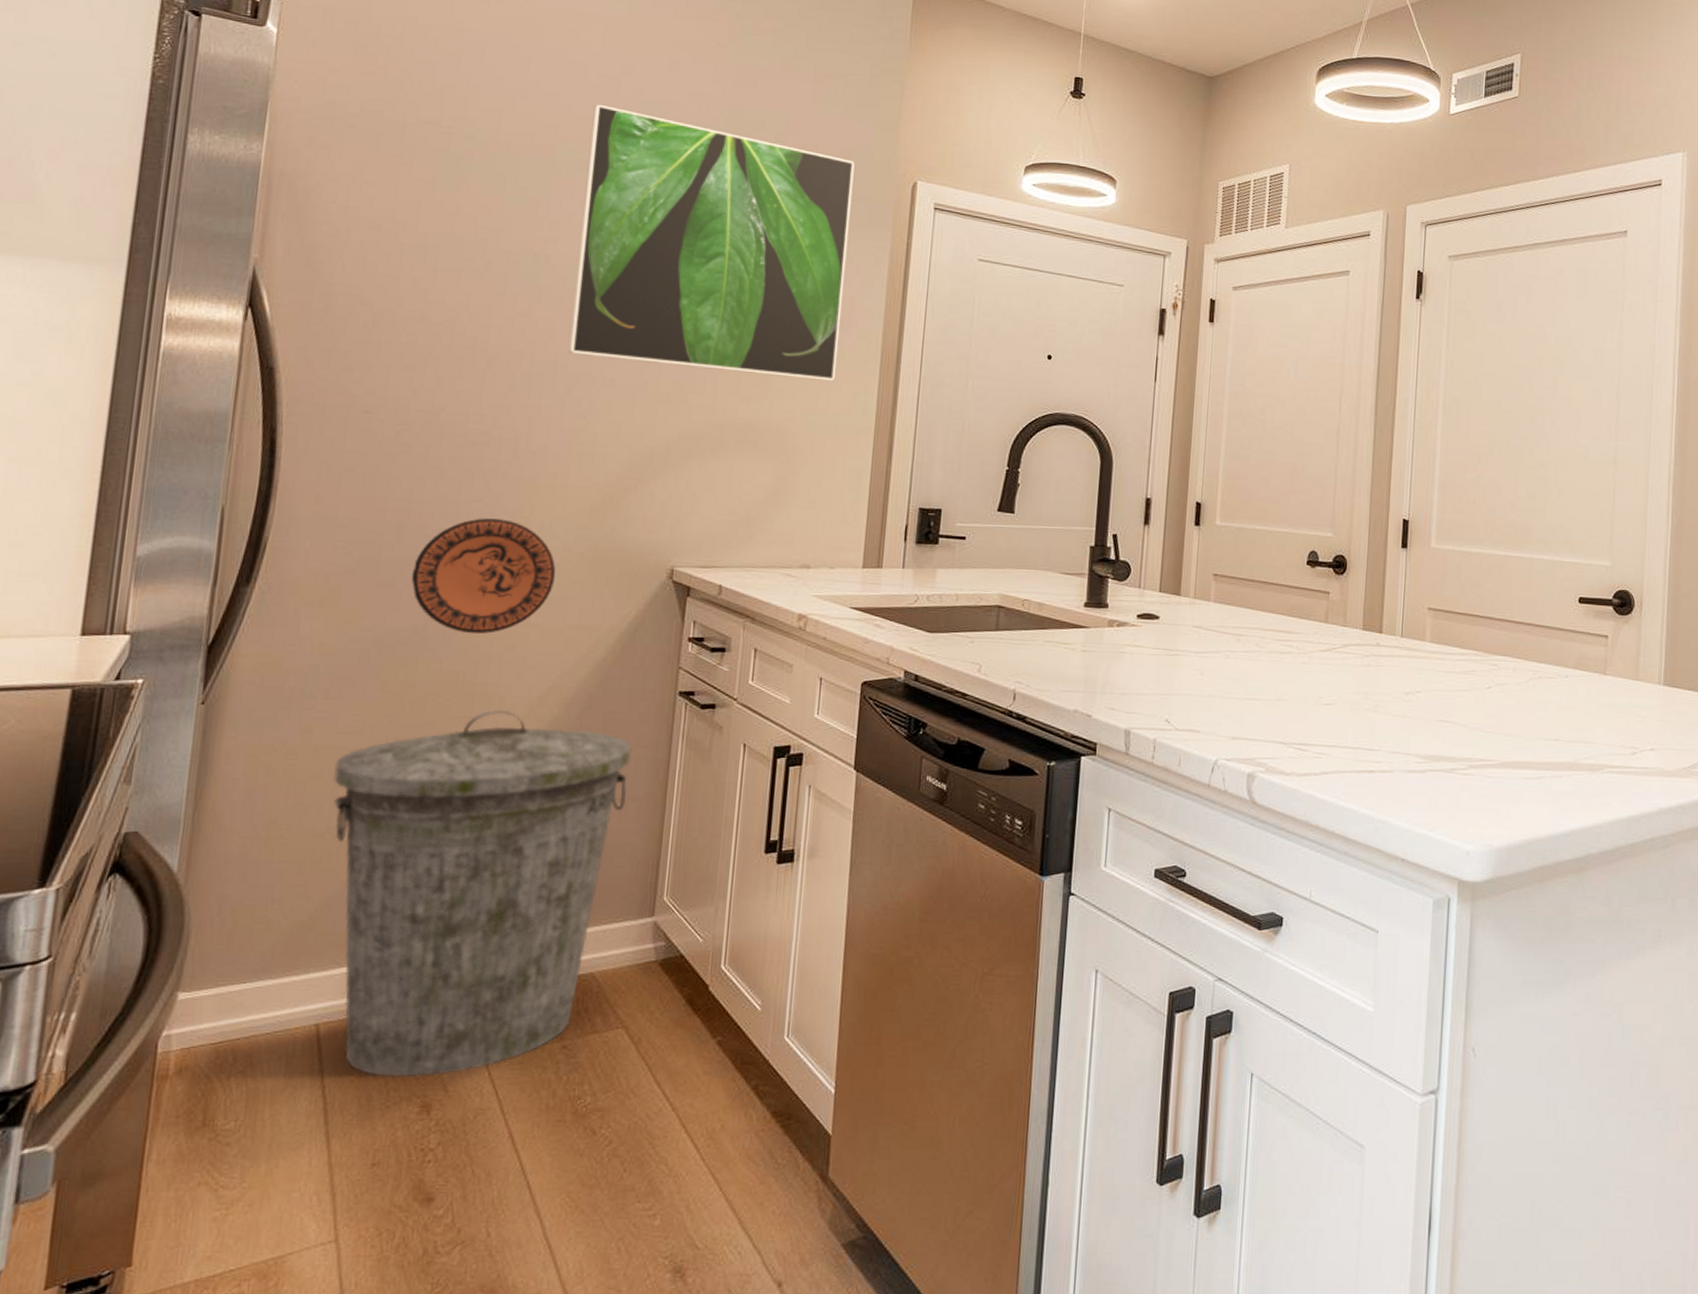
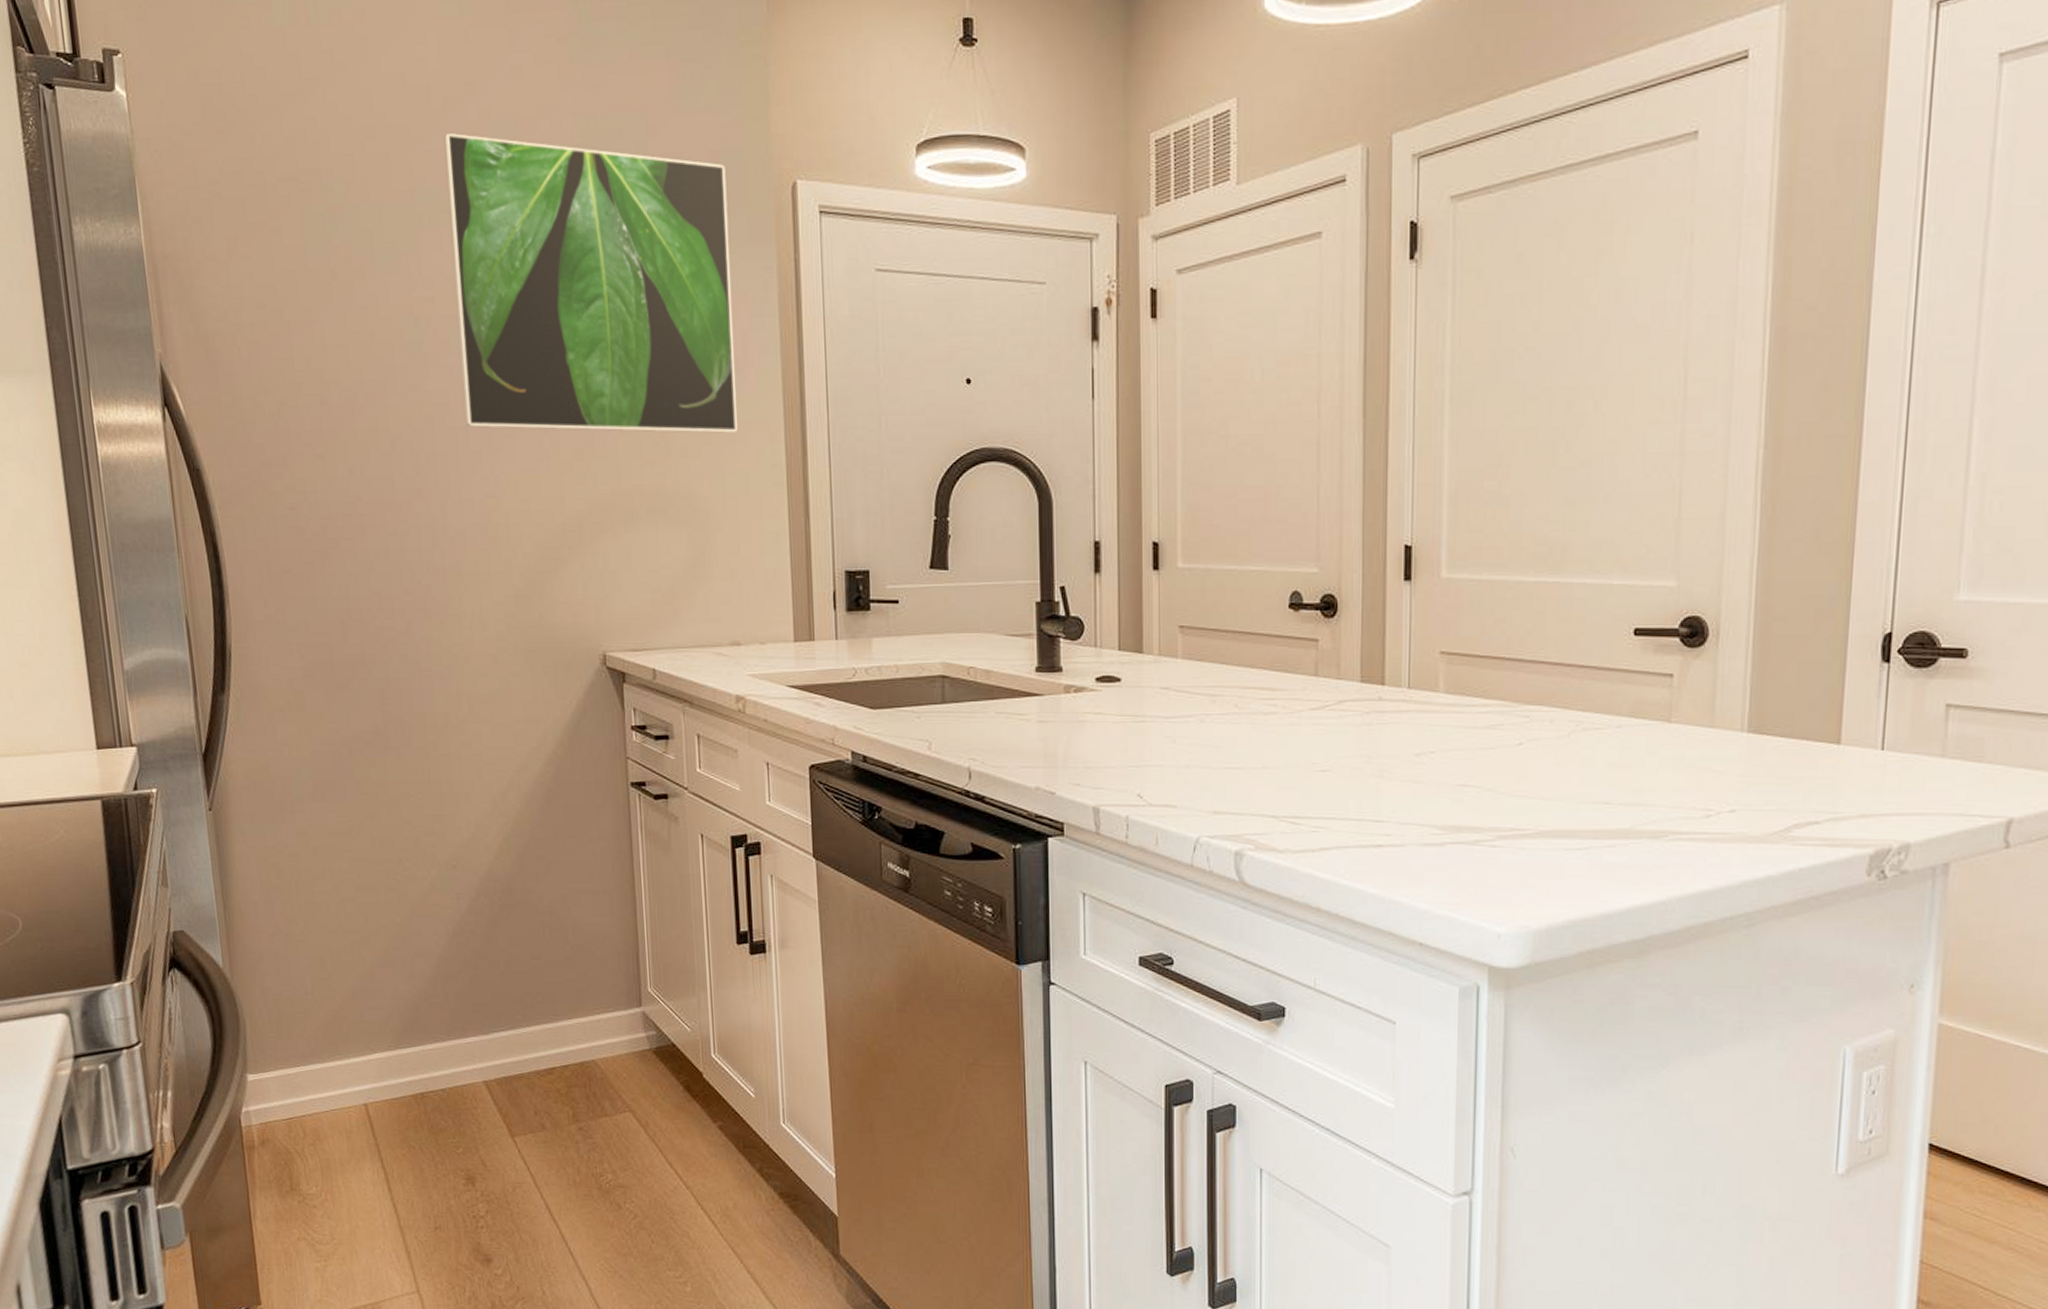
trash can: present [333,710,632,1077] -> none [333,808,599,1153]
decorative plate: present [411,518,556,635] -> none [363,612,495,732]

